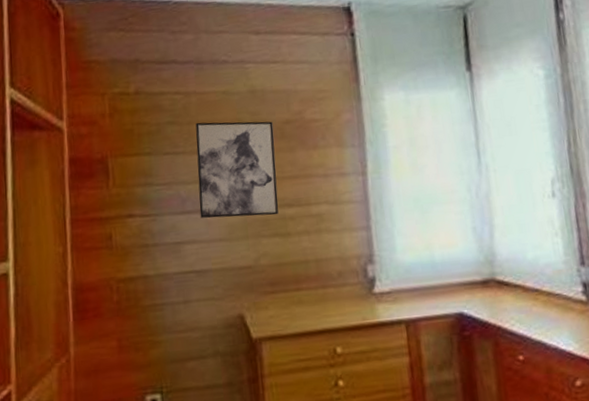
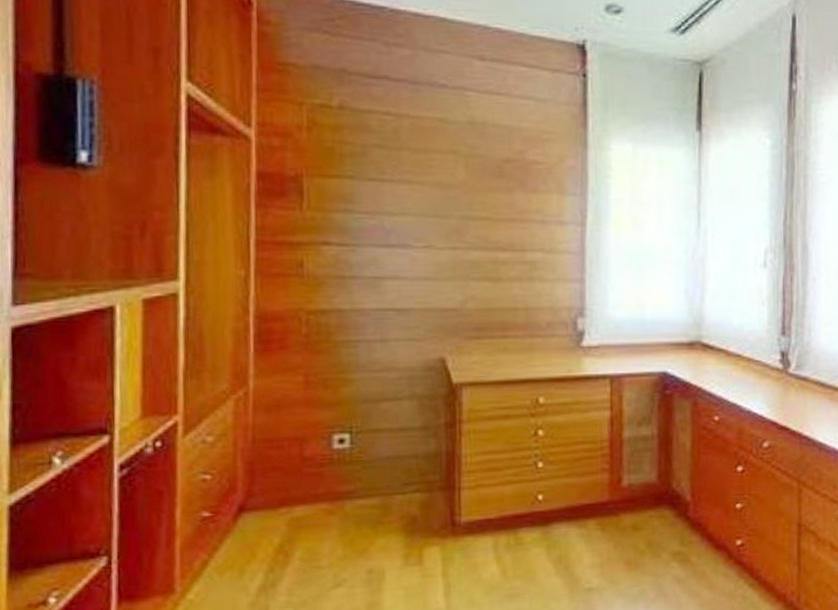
wall art: present [195,121,279,219] -> none [404,149,492,258]

